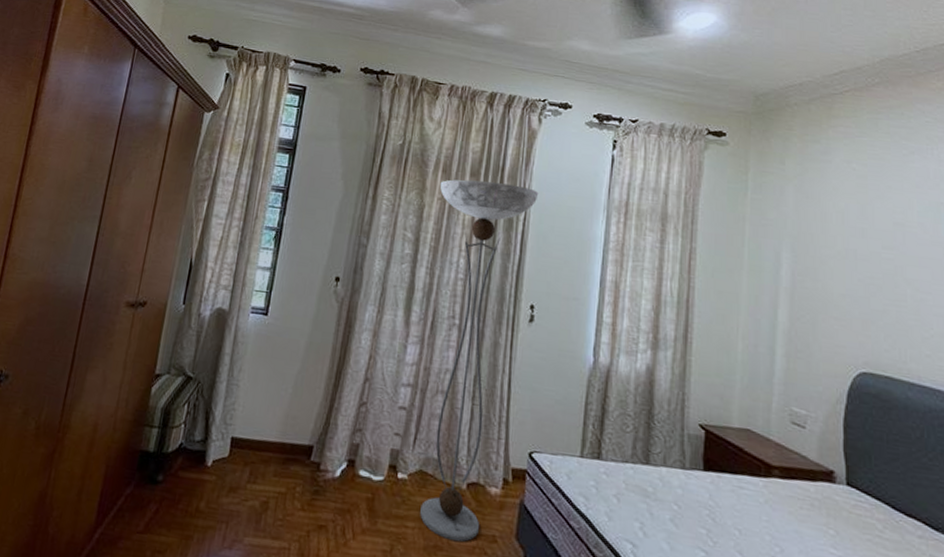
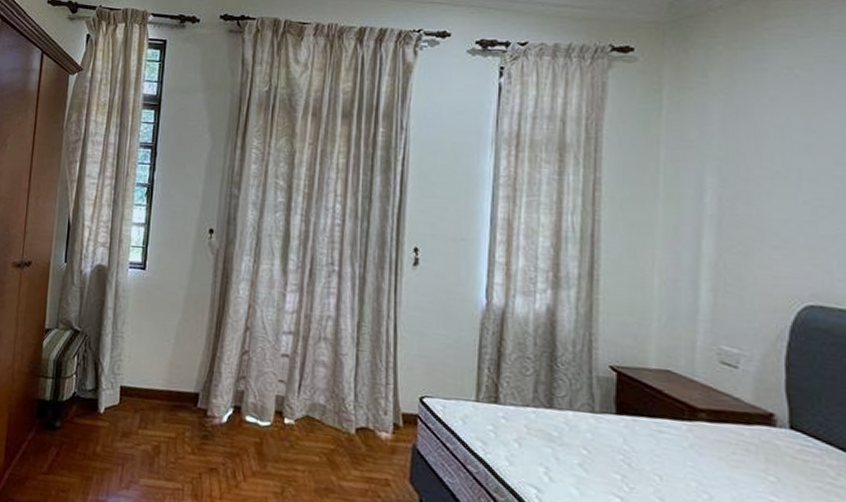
floor lamp: present [420,179,539,542] -> none [309,122,418,485]

